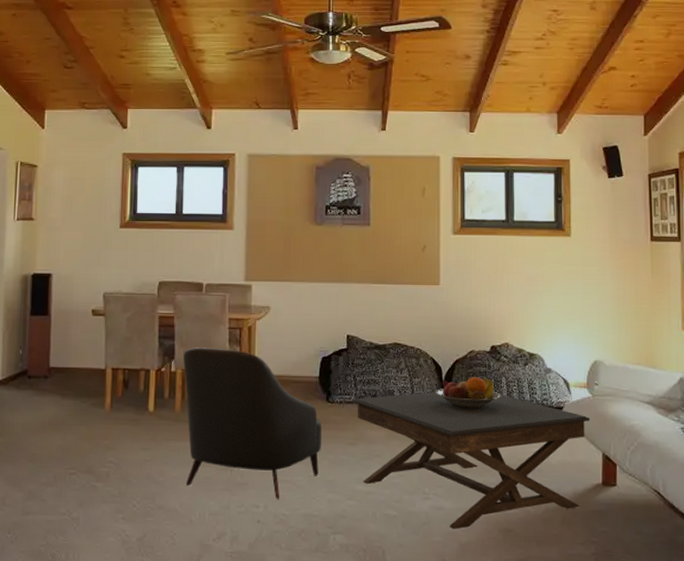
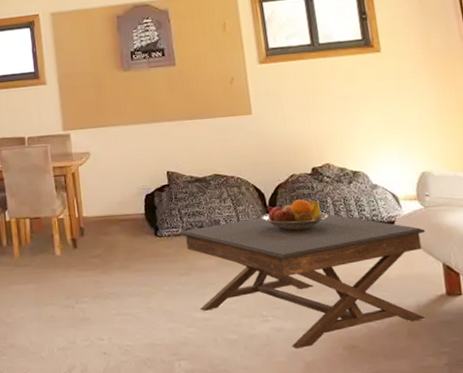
leather: present [183,347,322,500] -> none [15,195,156,332]

